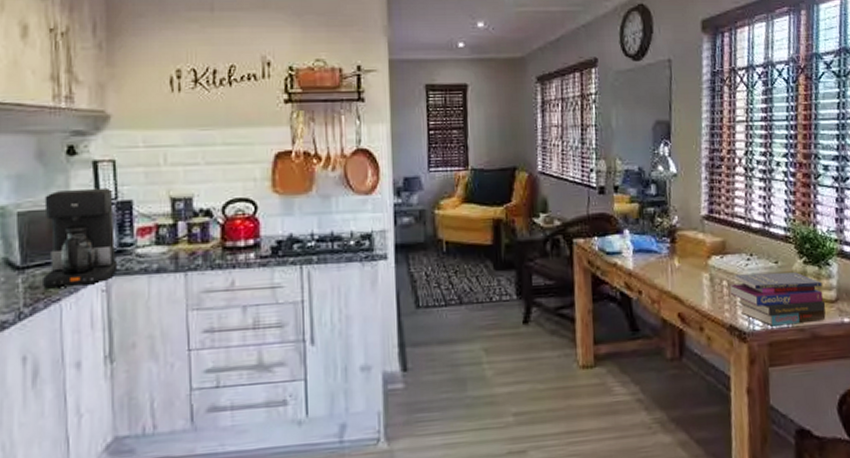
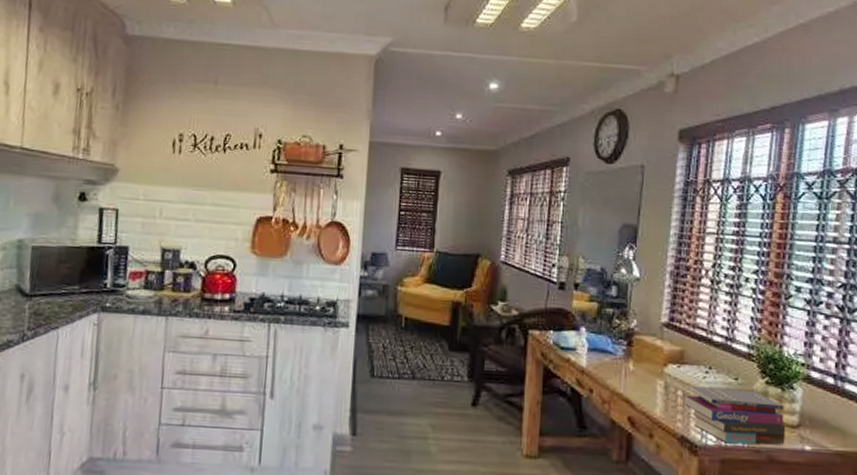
coffee maker: present [43,187,118,288] -> none [45,231,113,317]

